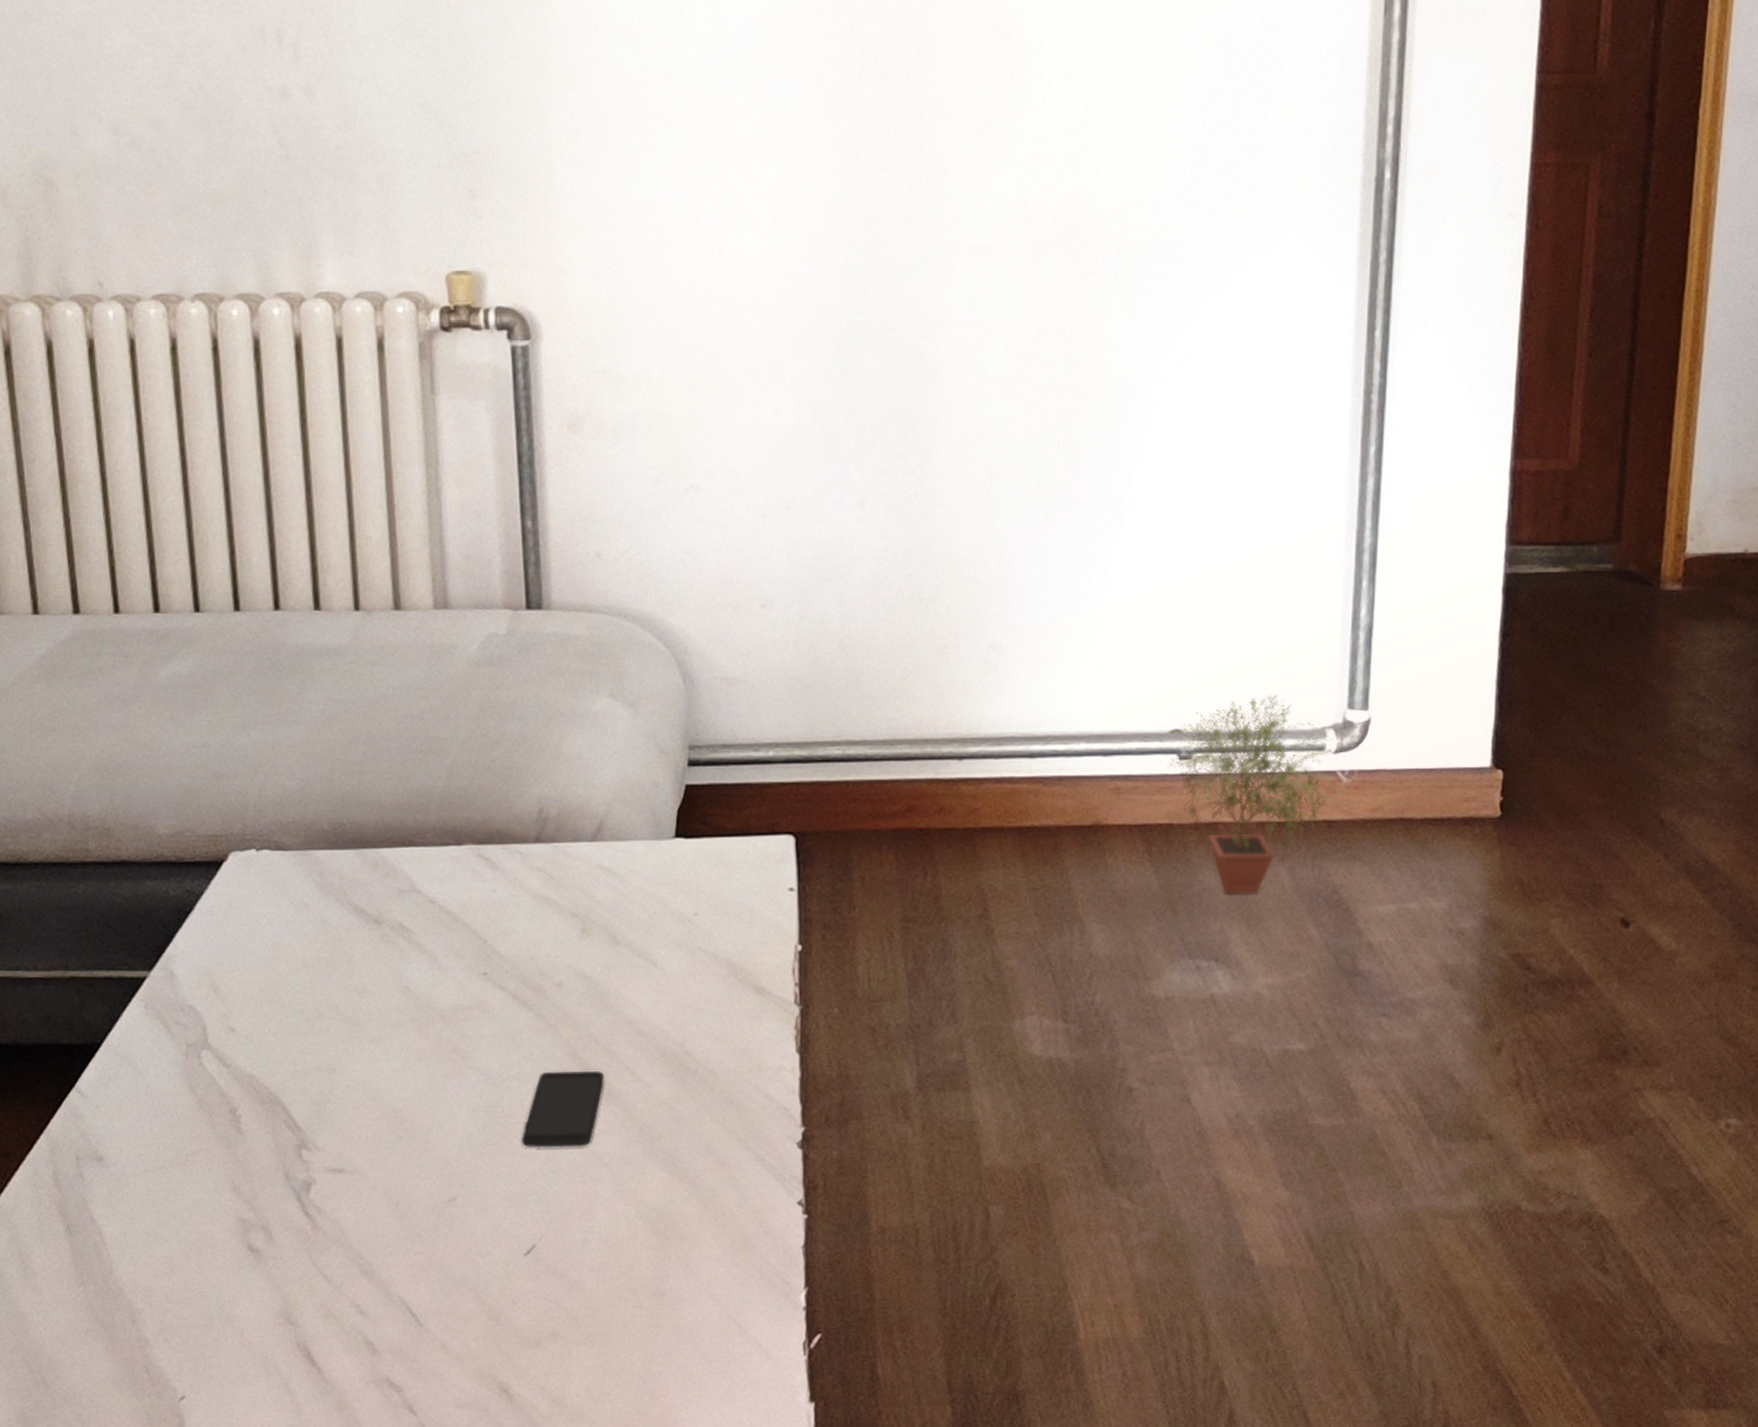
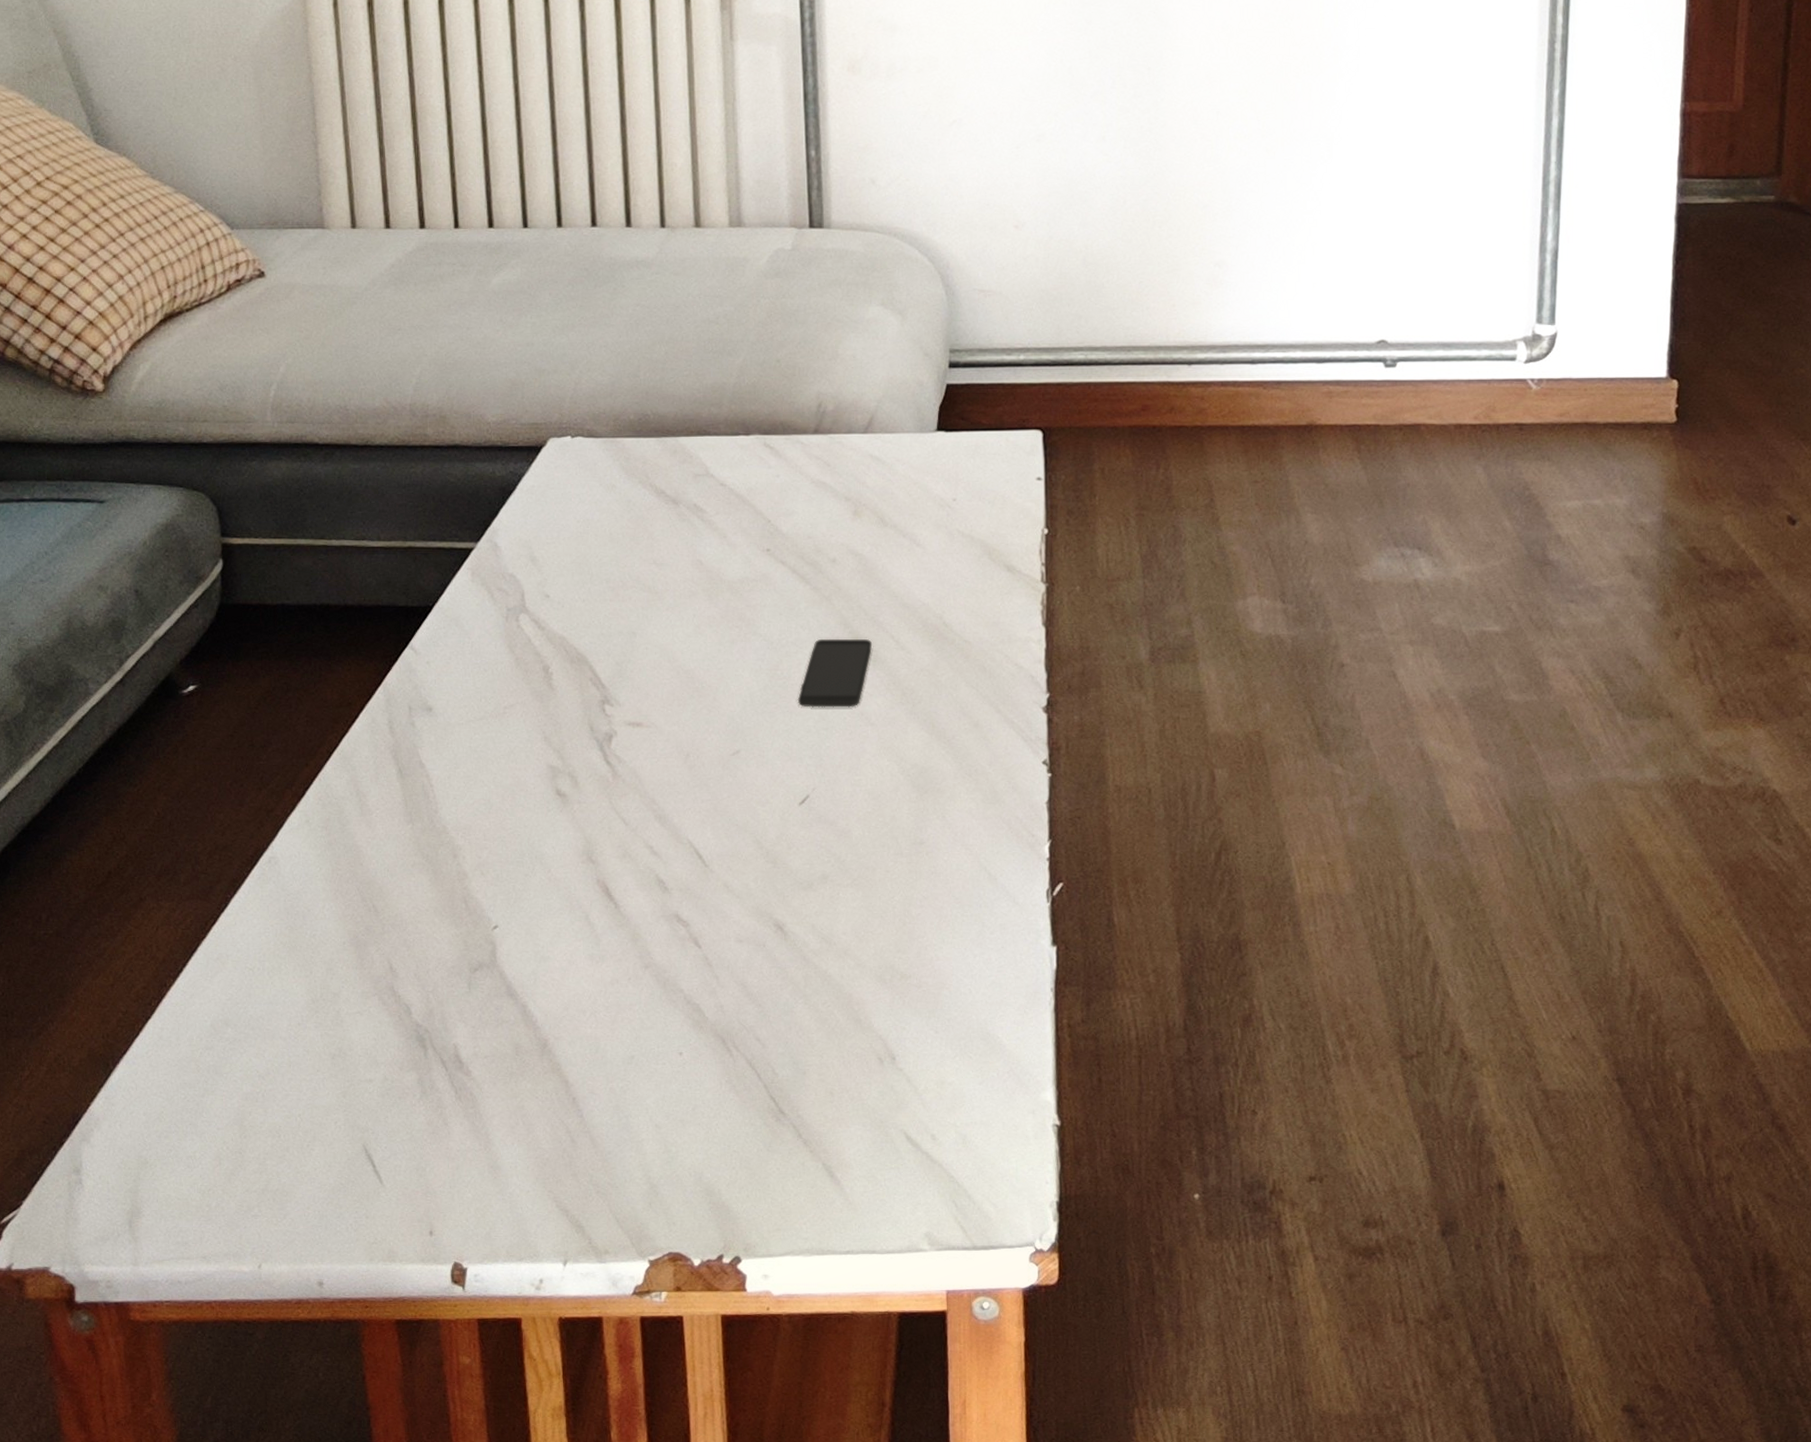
potted plant: present [1169,695,1344,895] -> none [1376,310,1534,489]

